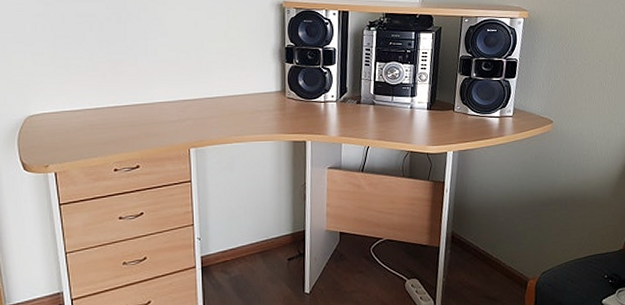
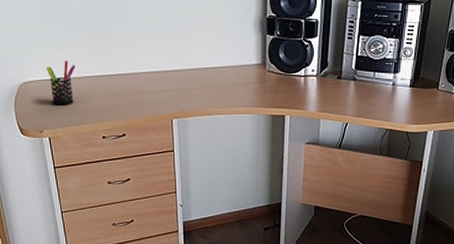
pen holder: none [55,92,88,137] -> present [46,60,76,104]

